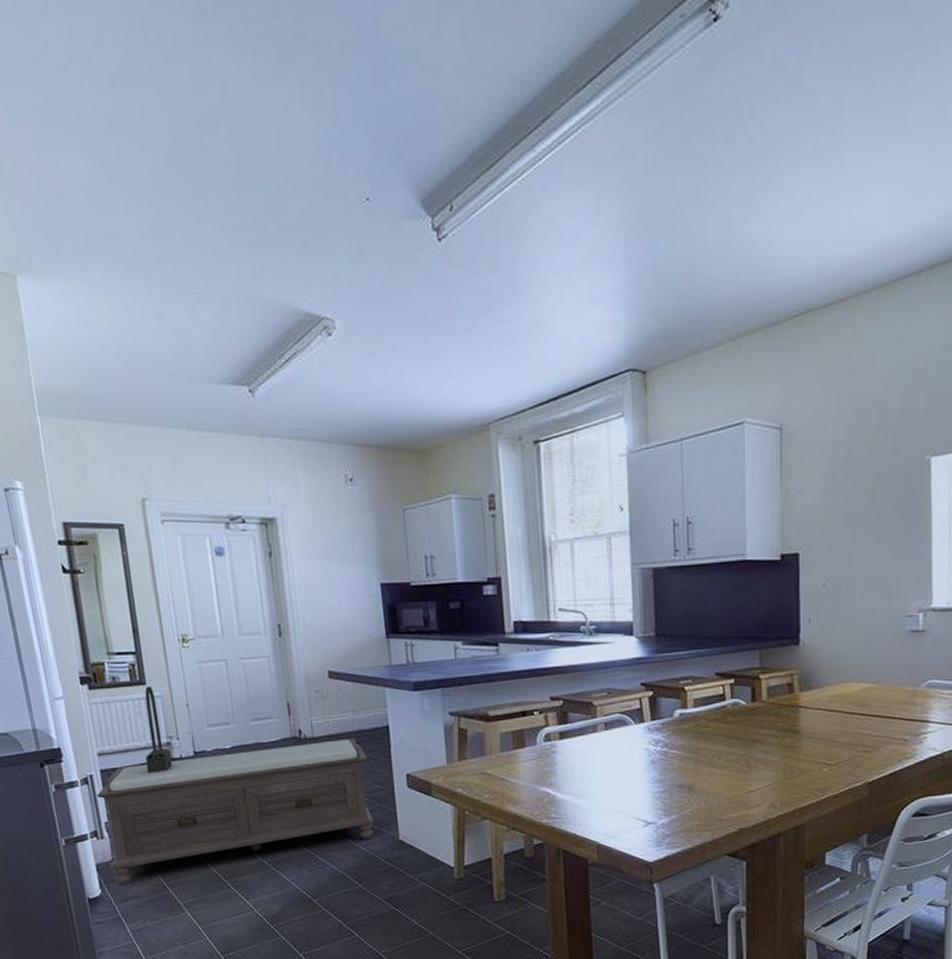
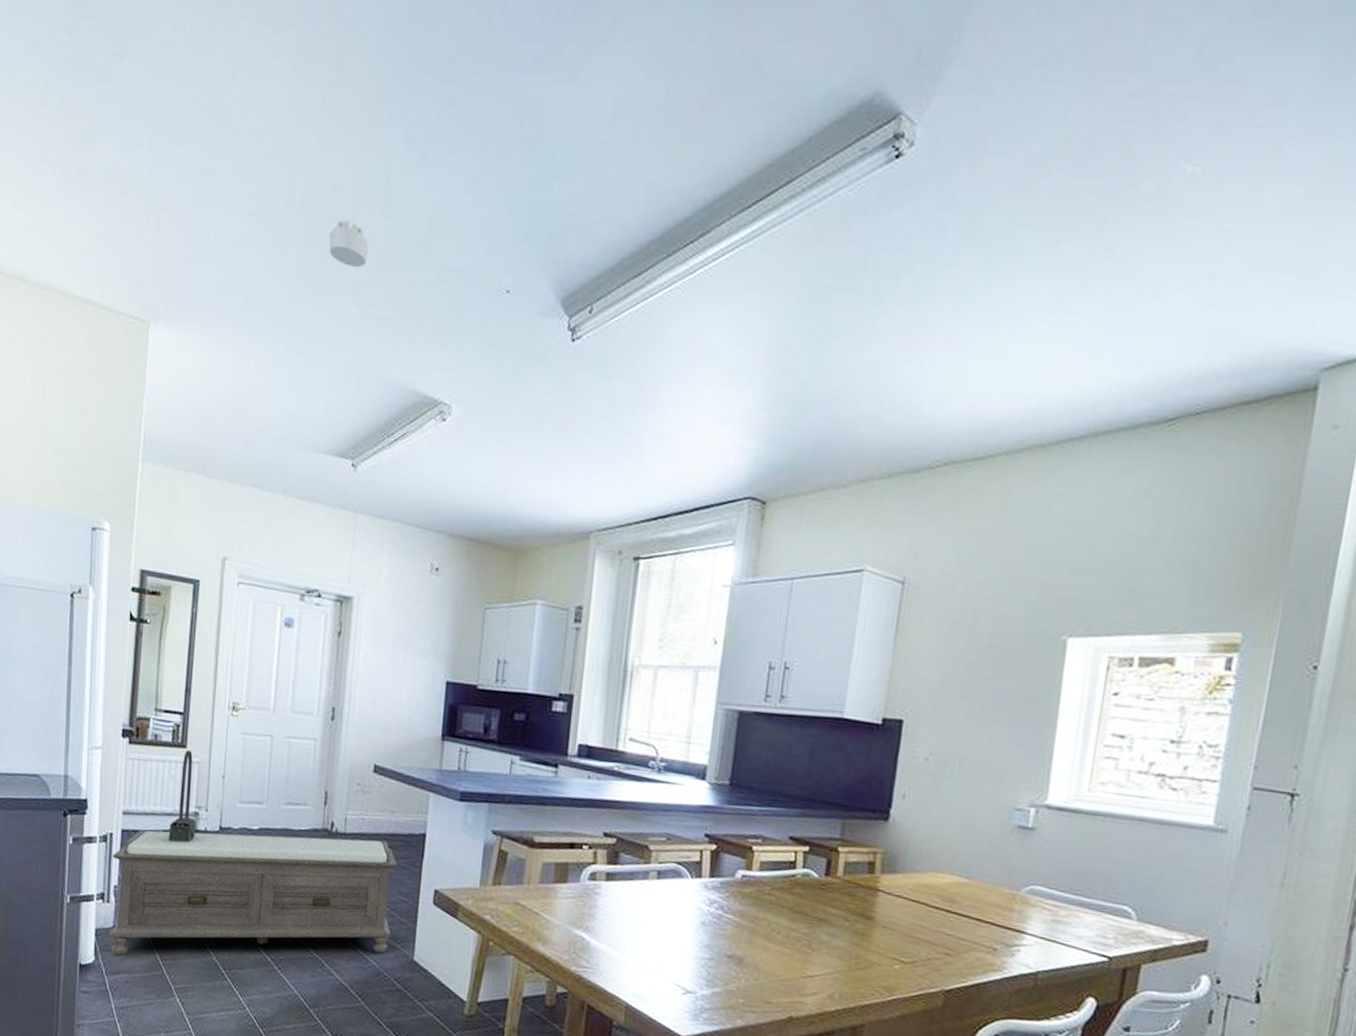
smoke detector: none [179,147,223,193] -> present [328,221,368,267]

